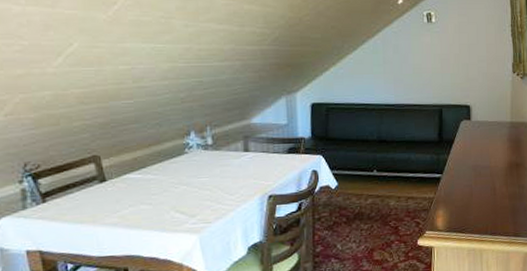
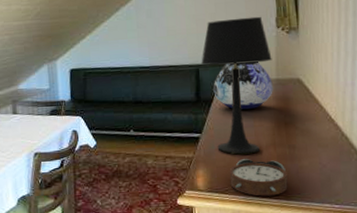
table lamp: none [444,60,508,195] -> present [201,16,272,155]
vase: none [454,104,508,150] -> present [213,62,273,109]
alarm clock: none [466,198,517,234] -> present [229,158,288,196]

